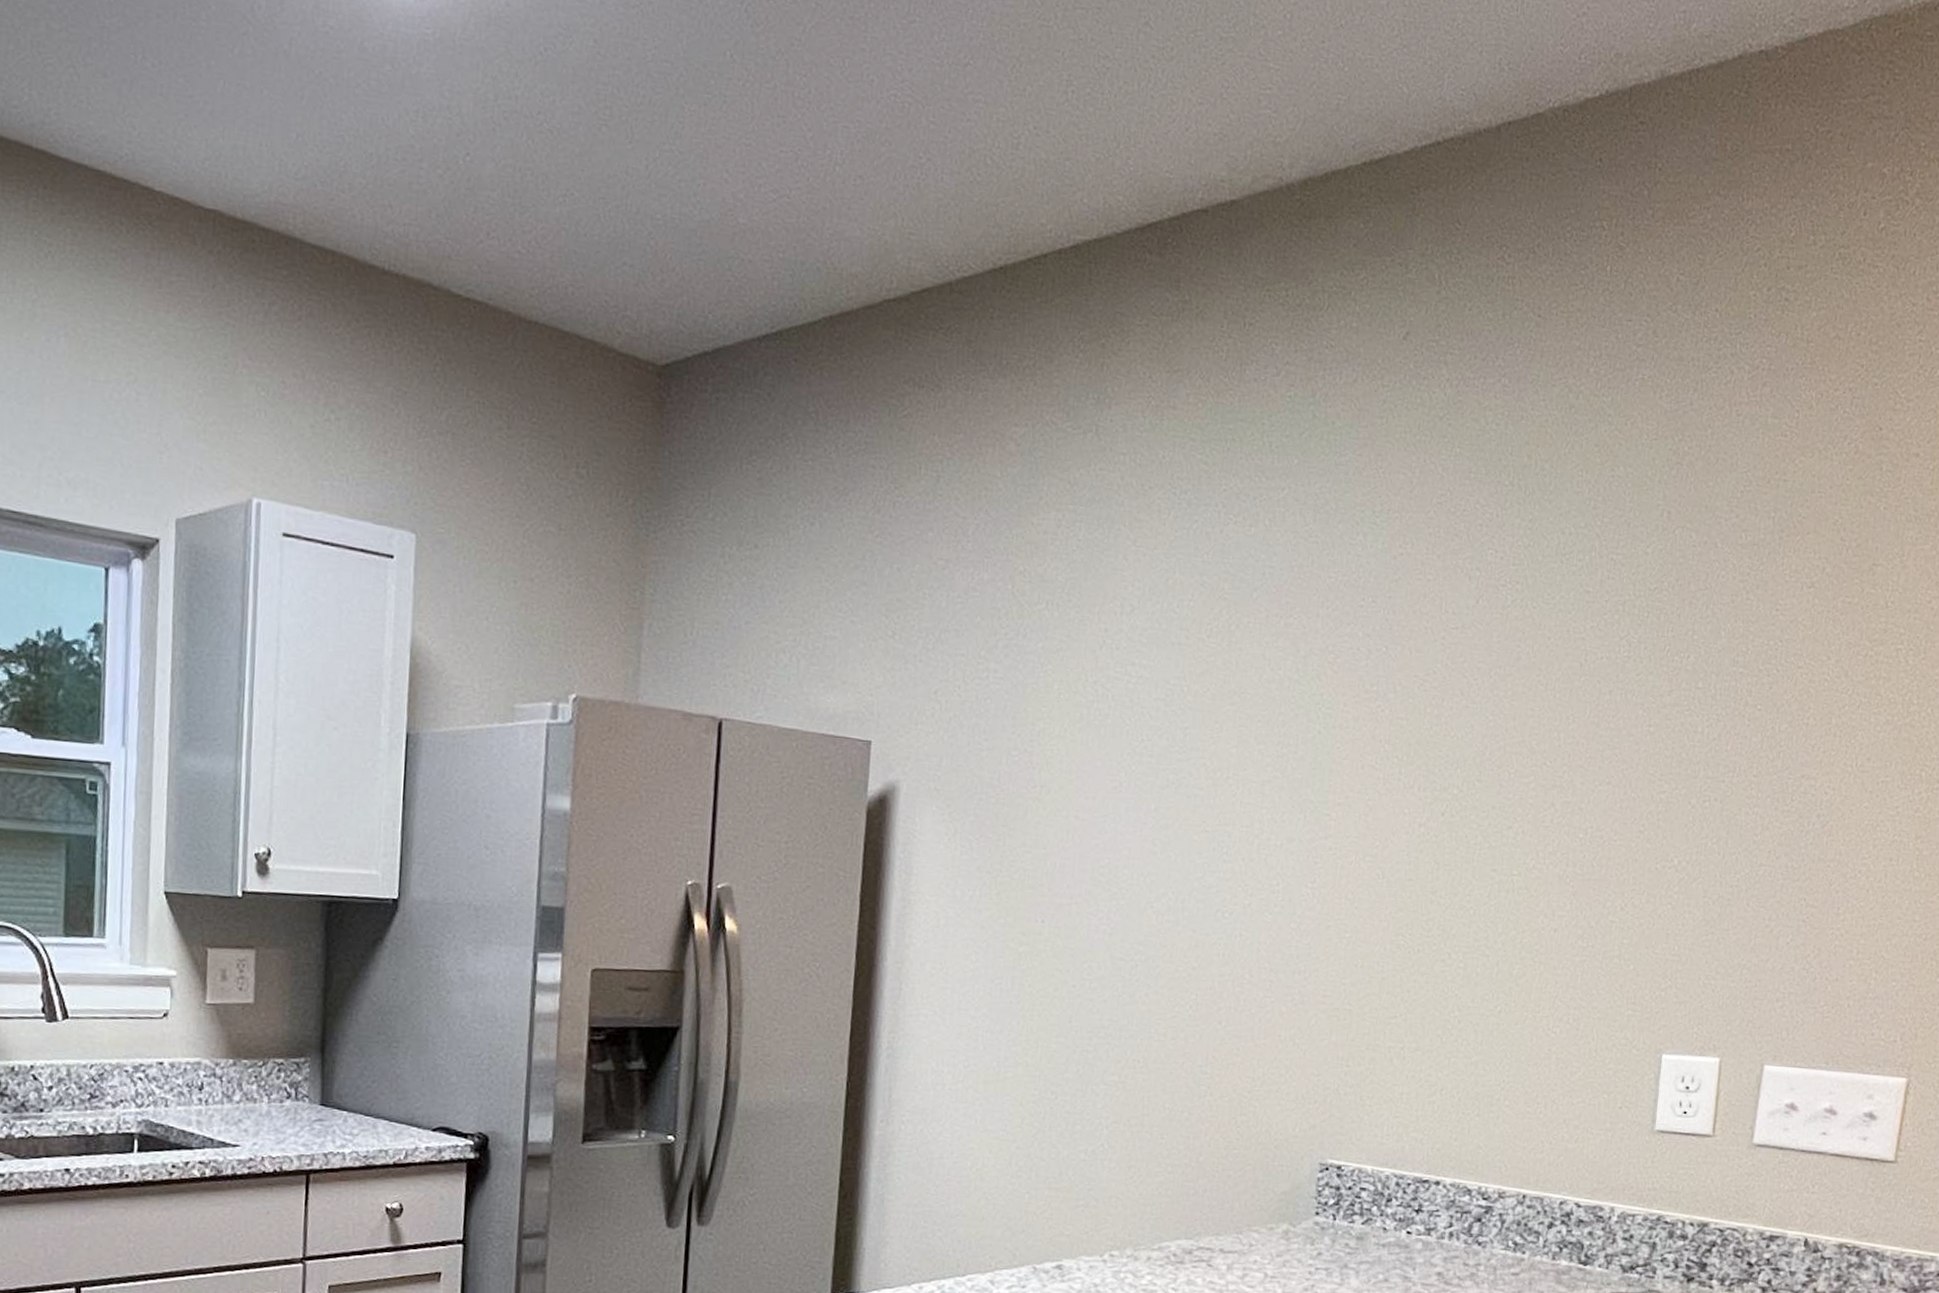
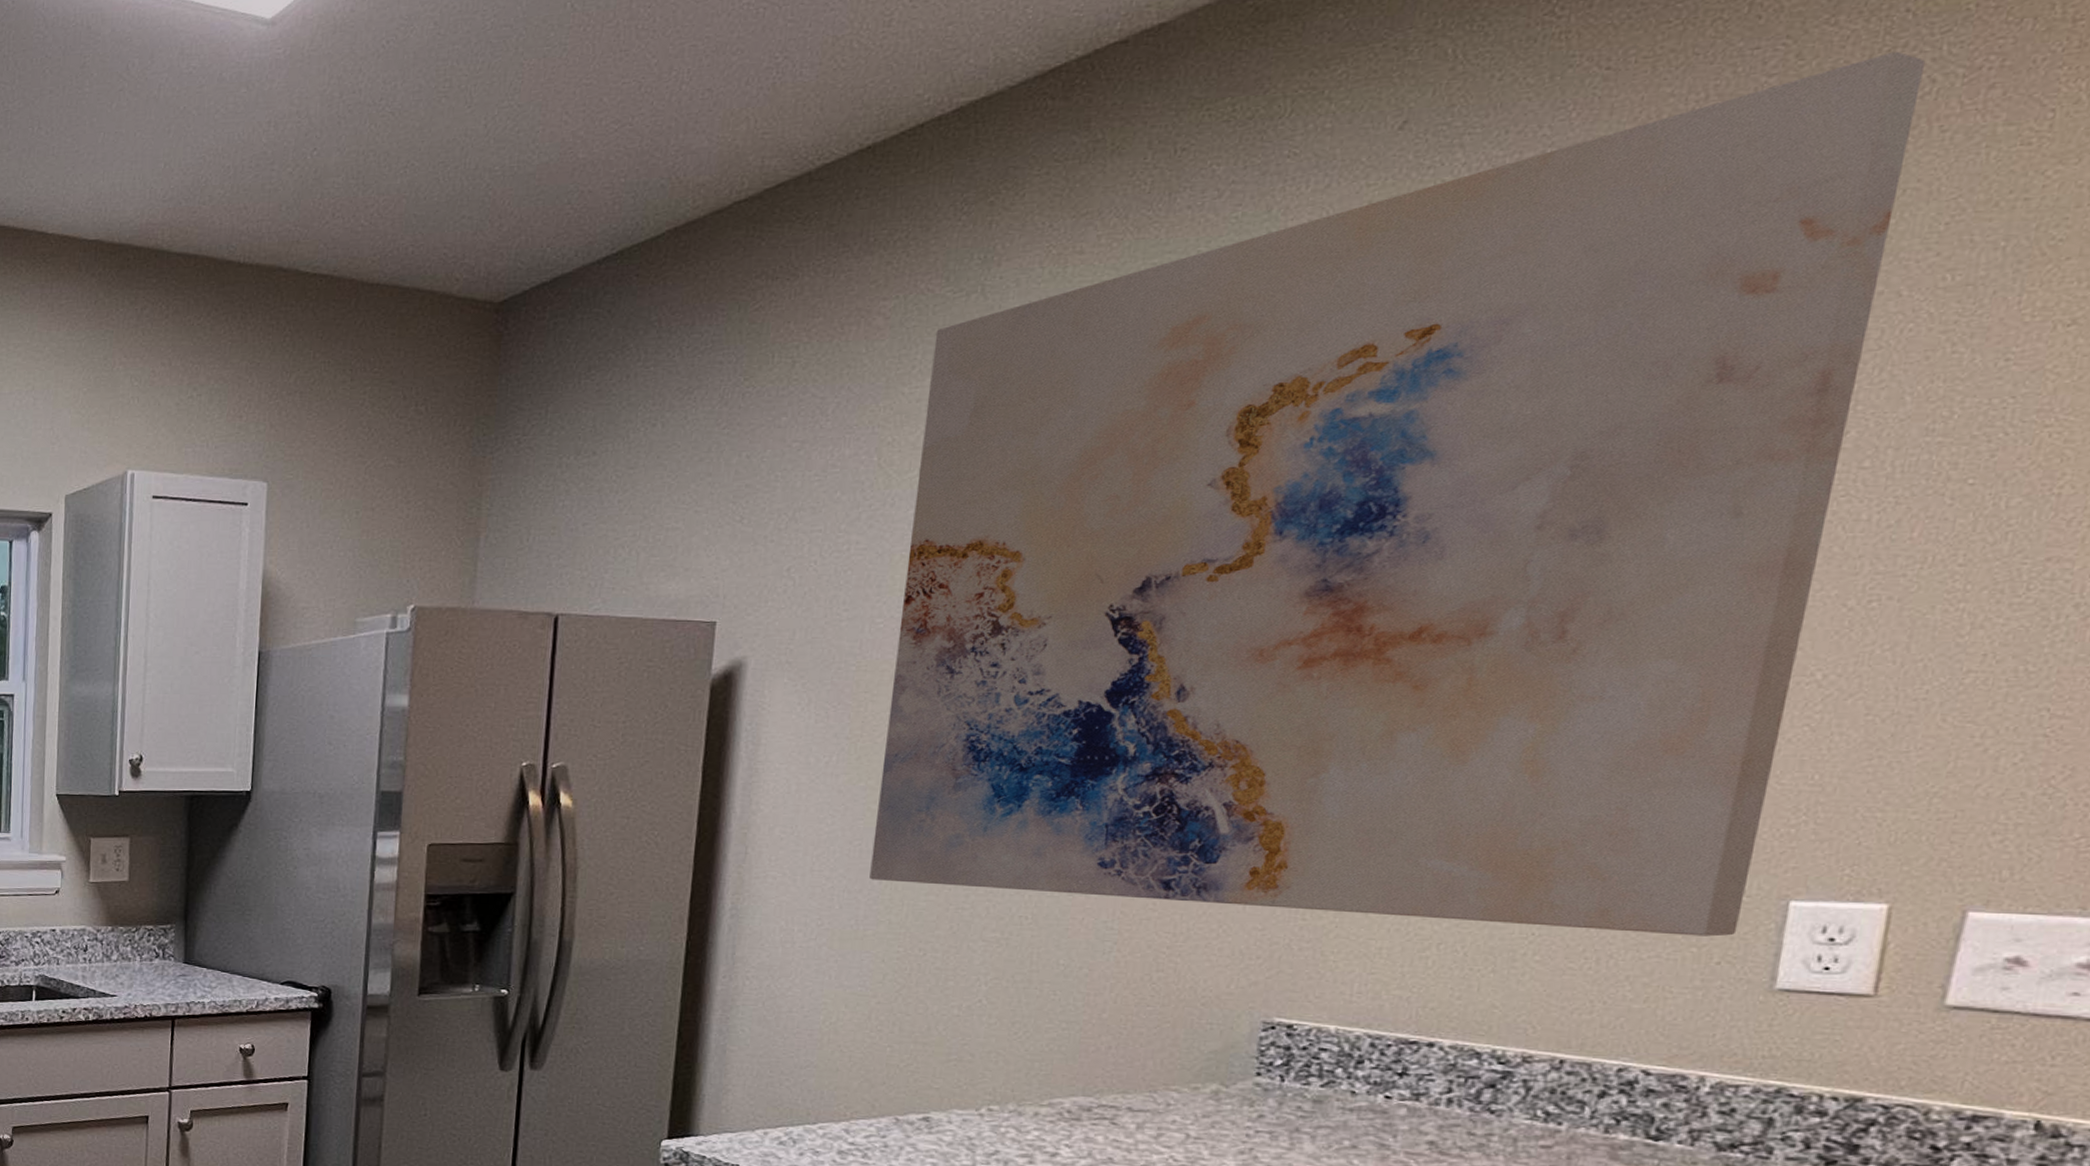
wall art: none [1009,342,1728,1085] -> present [869,51,1926,937]

